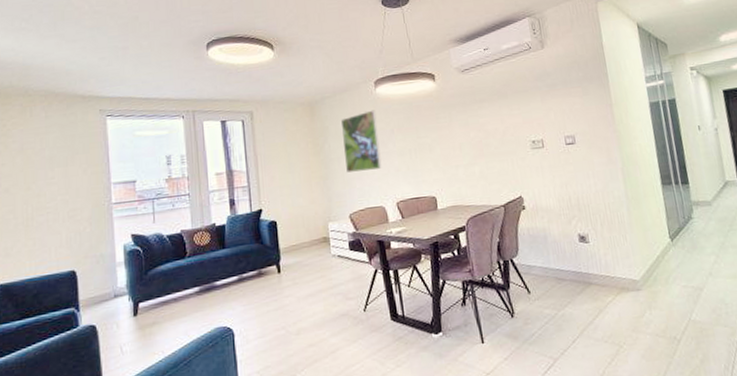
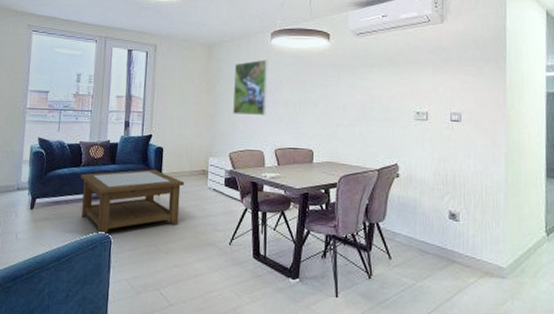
coffee table: none [187,246,306,329] -> present [80,169,185,236]

